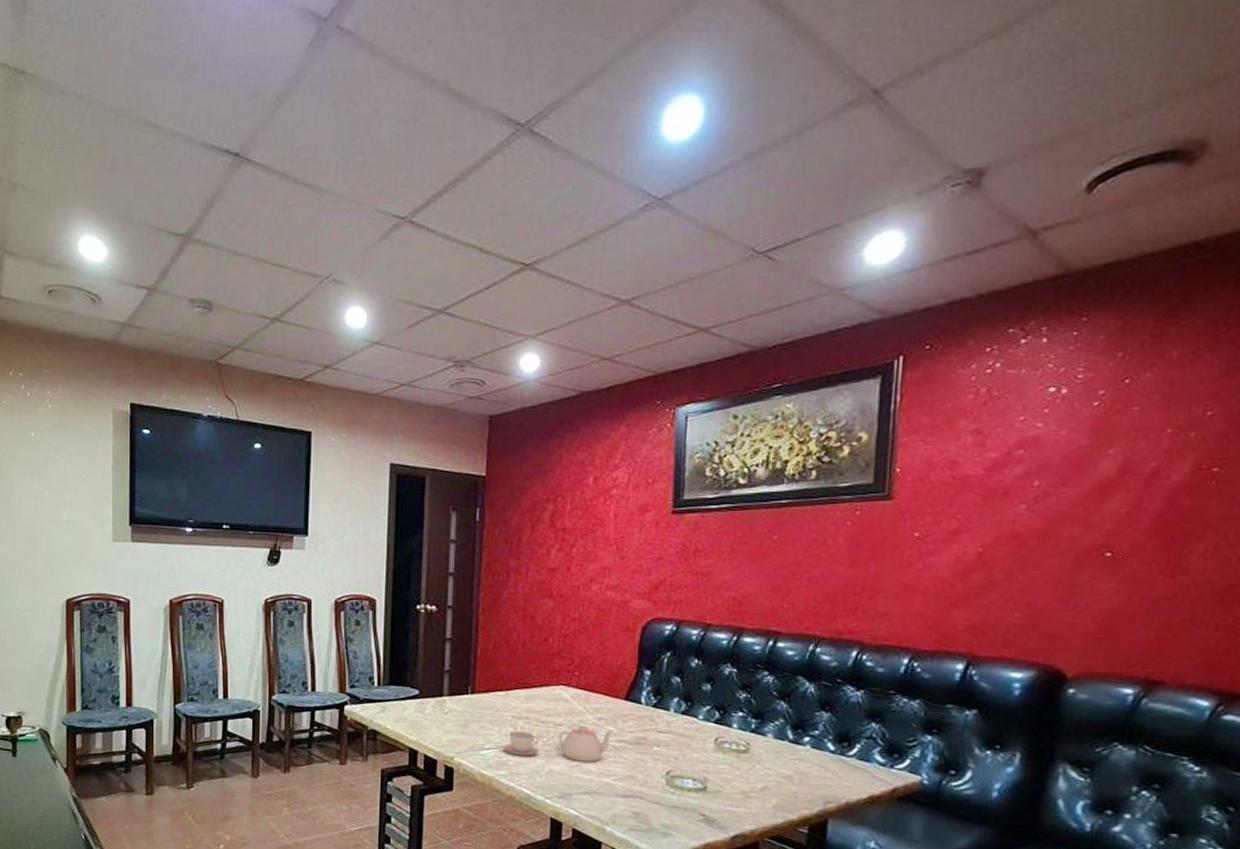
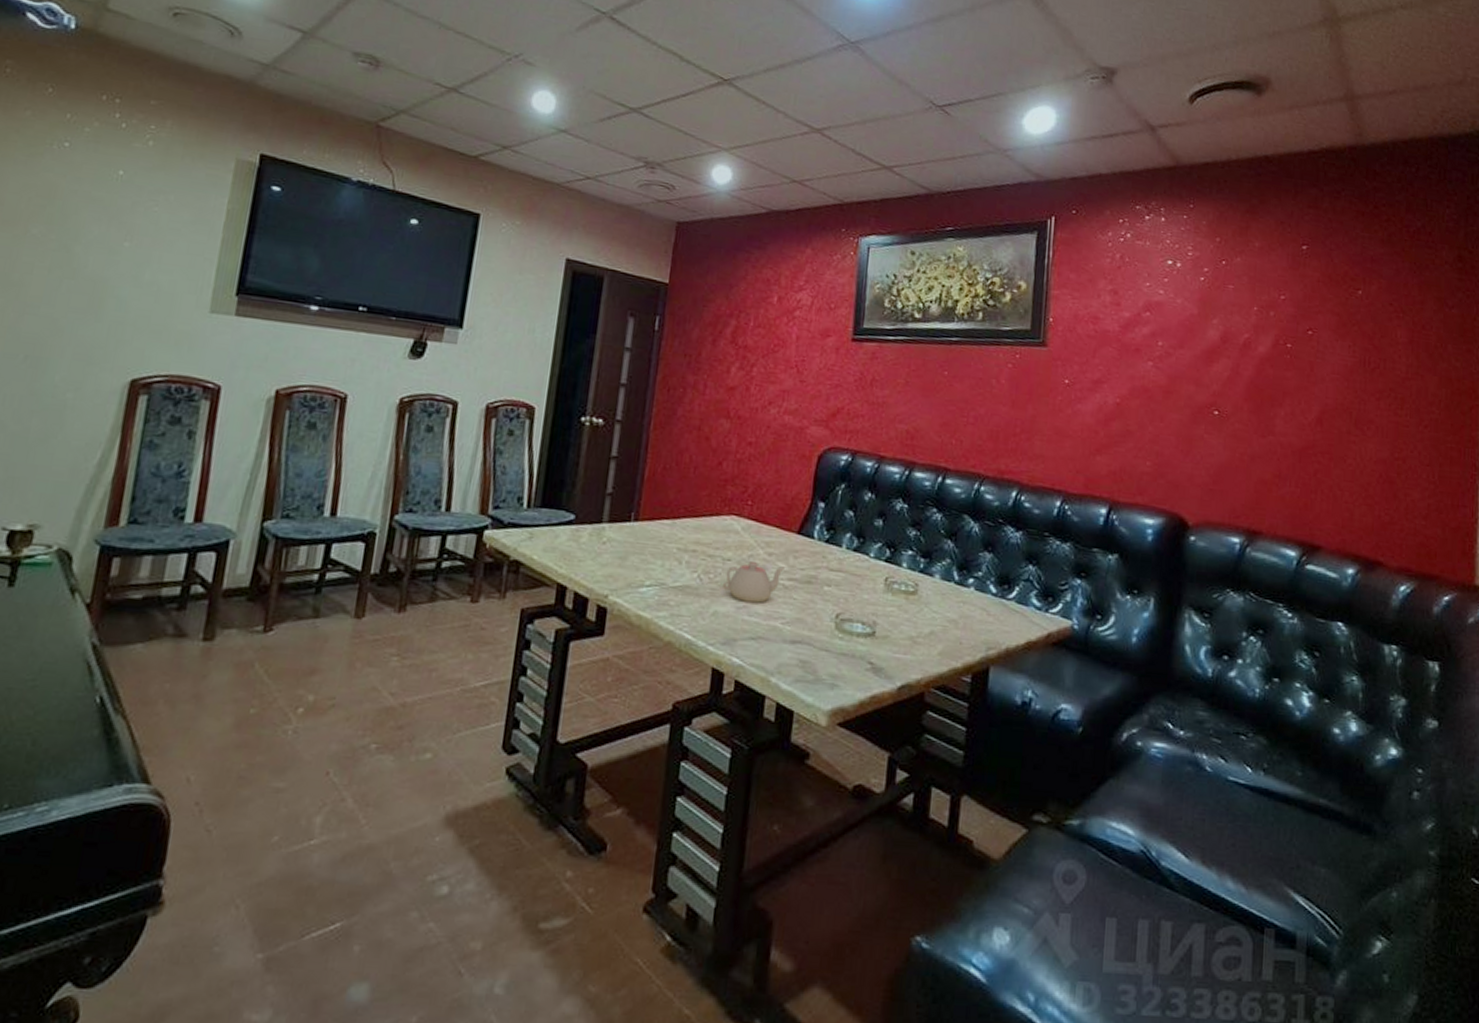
teacup: present [503,731,539,756] -> none [664,566,706,595]

